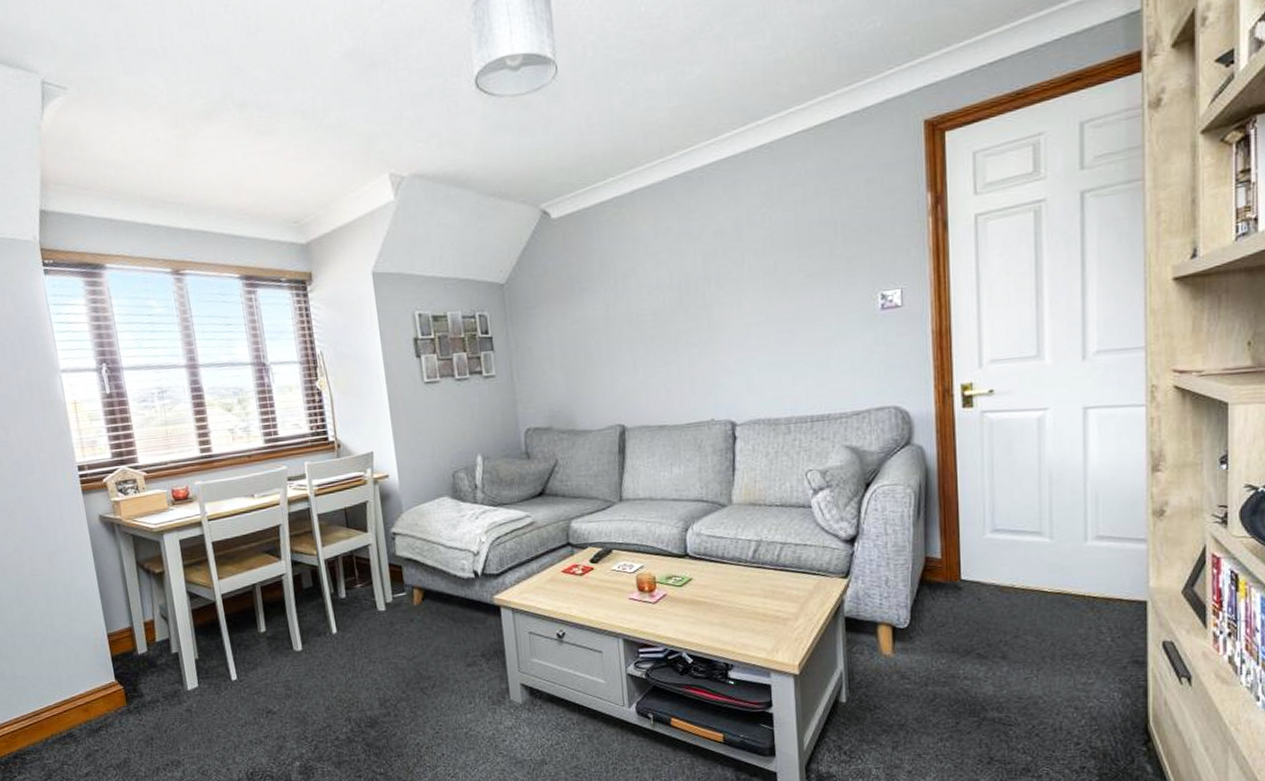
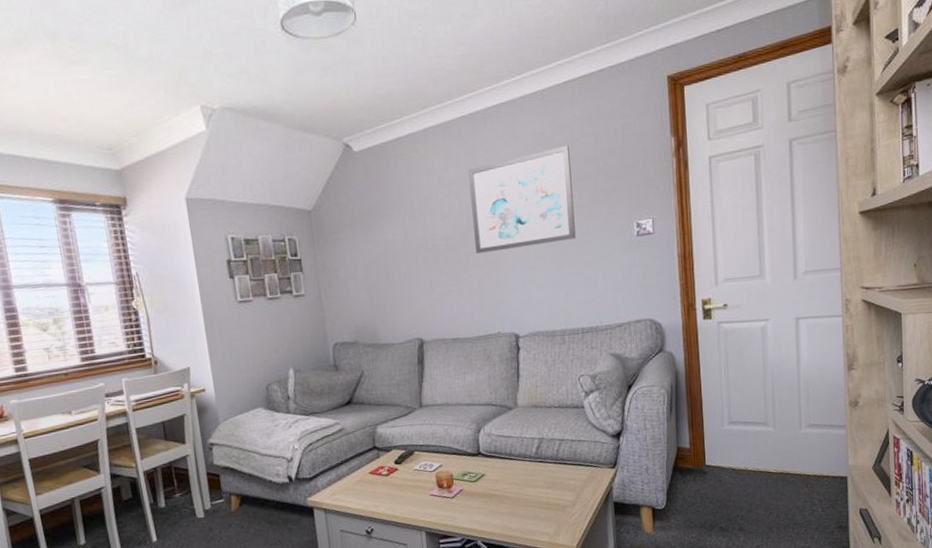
wall art: none [681,205,806,330] -> present [468,145,576,254]

